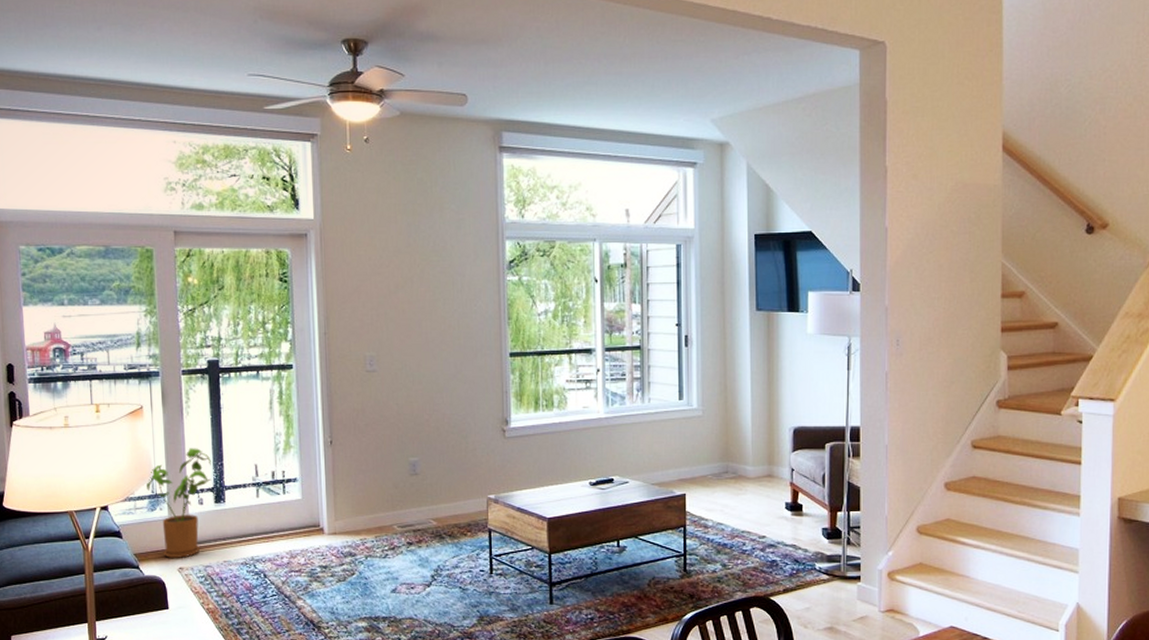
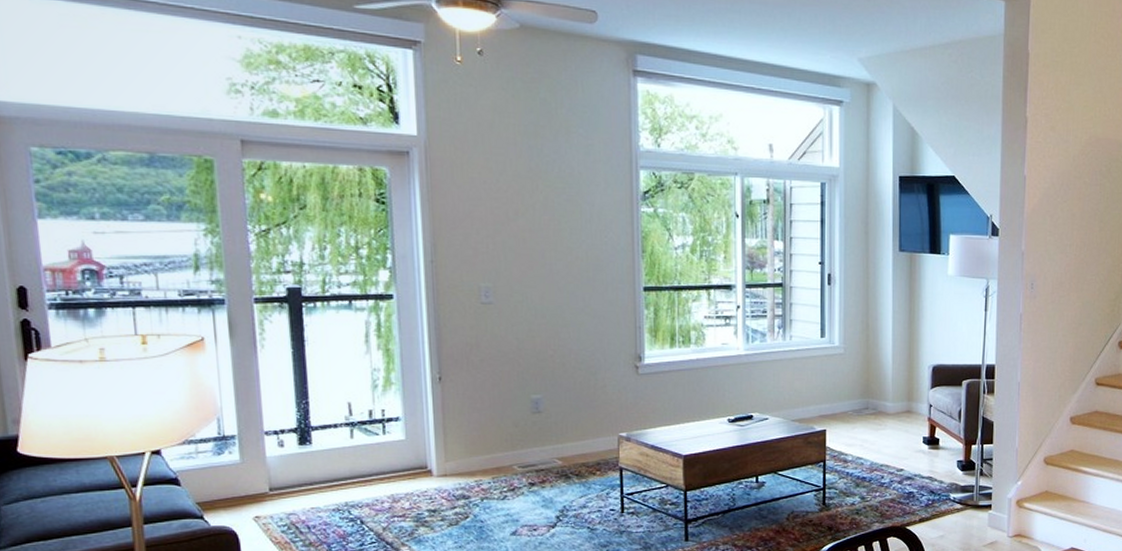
house plant: present [146,448,211,558] -> none [211,385,294,506]

